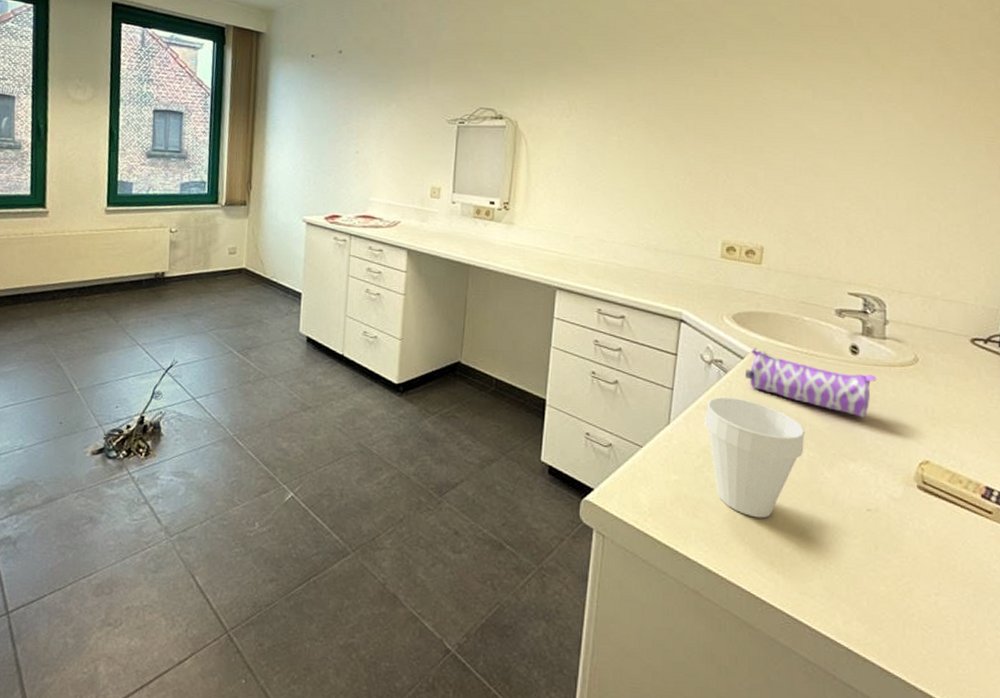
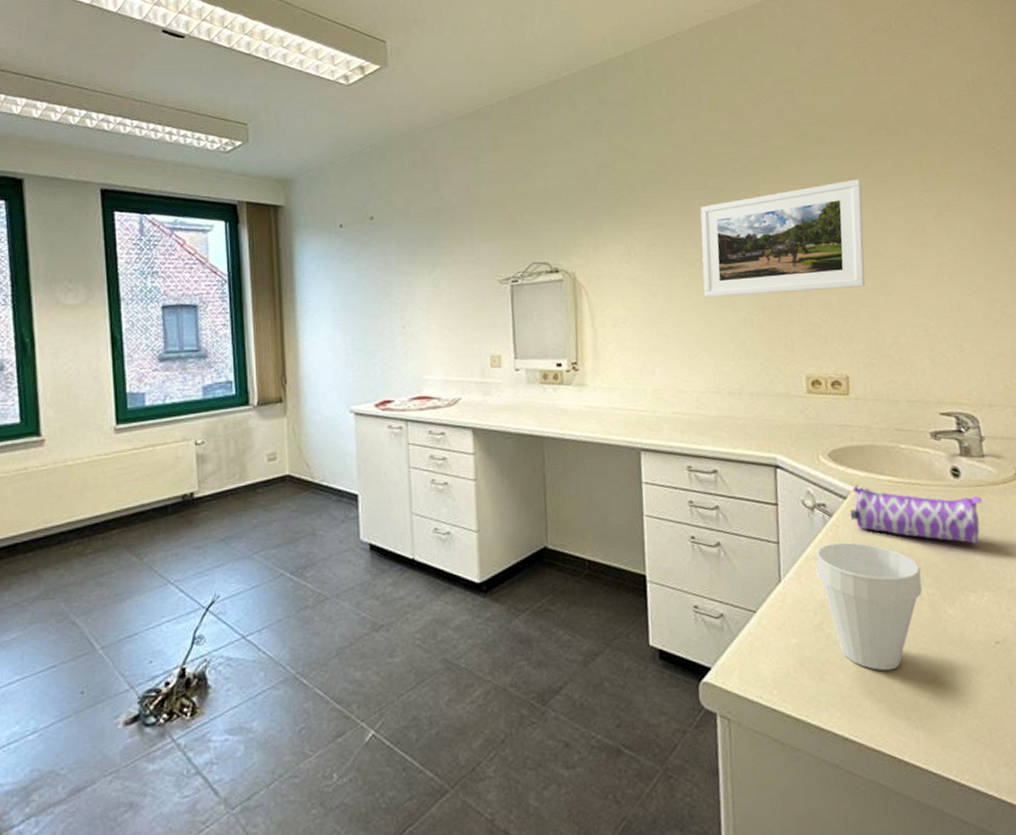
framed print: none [636,62,806,165] -> present [700,179,865,298]

